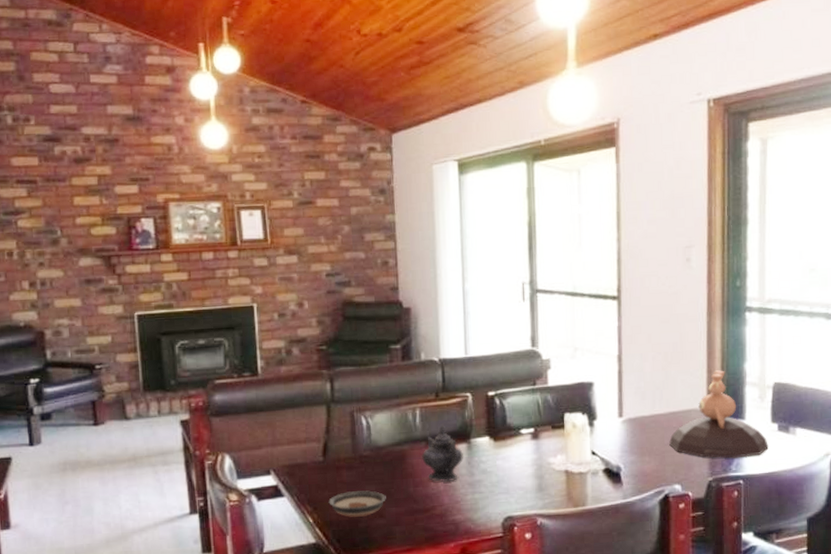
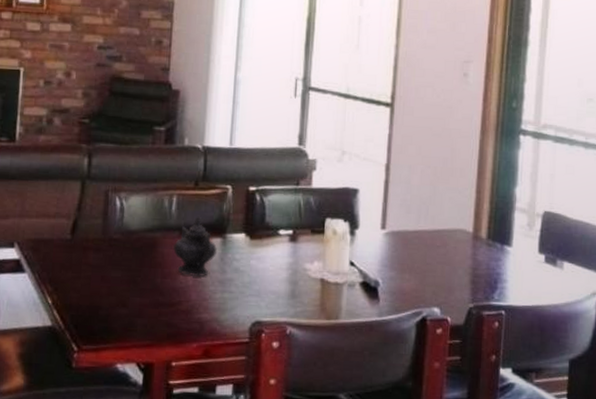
saucer: present [328,490,386,517] -> none [70,275,132,304]
decorative bowl: present [669,370,769,459] -> none [431,191,534,287]

